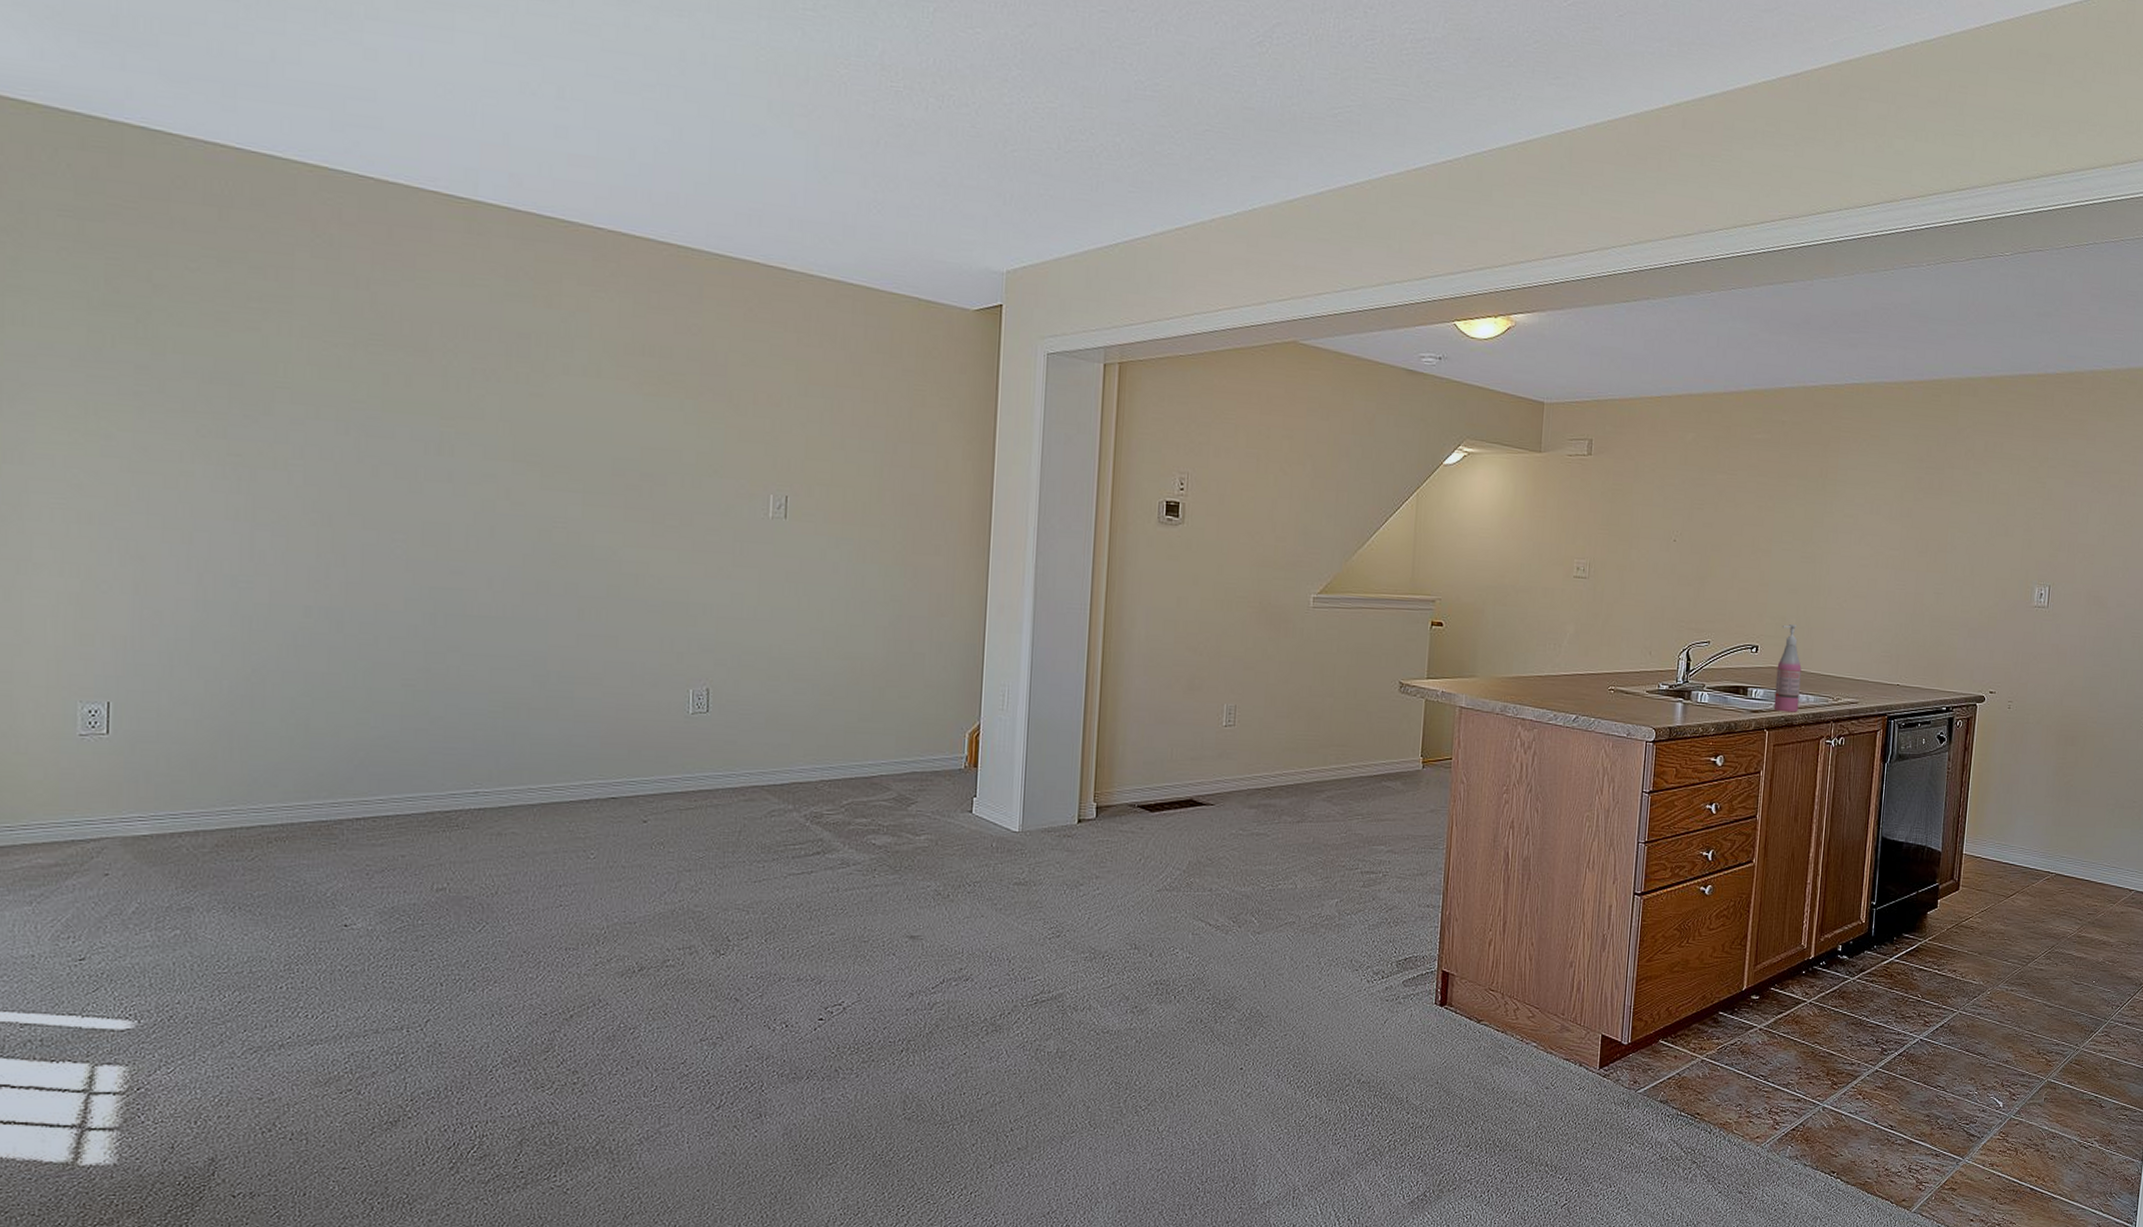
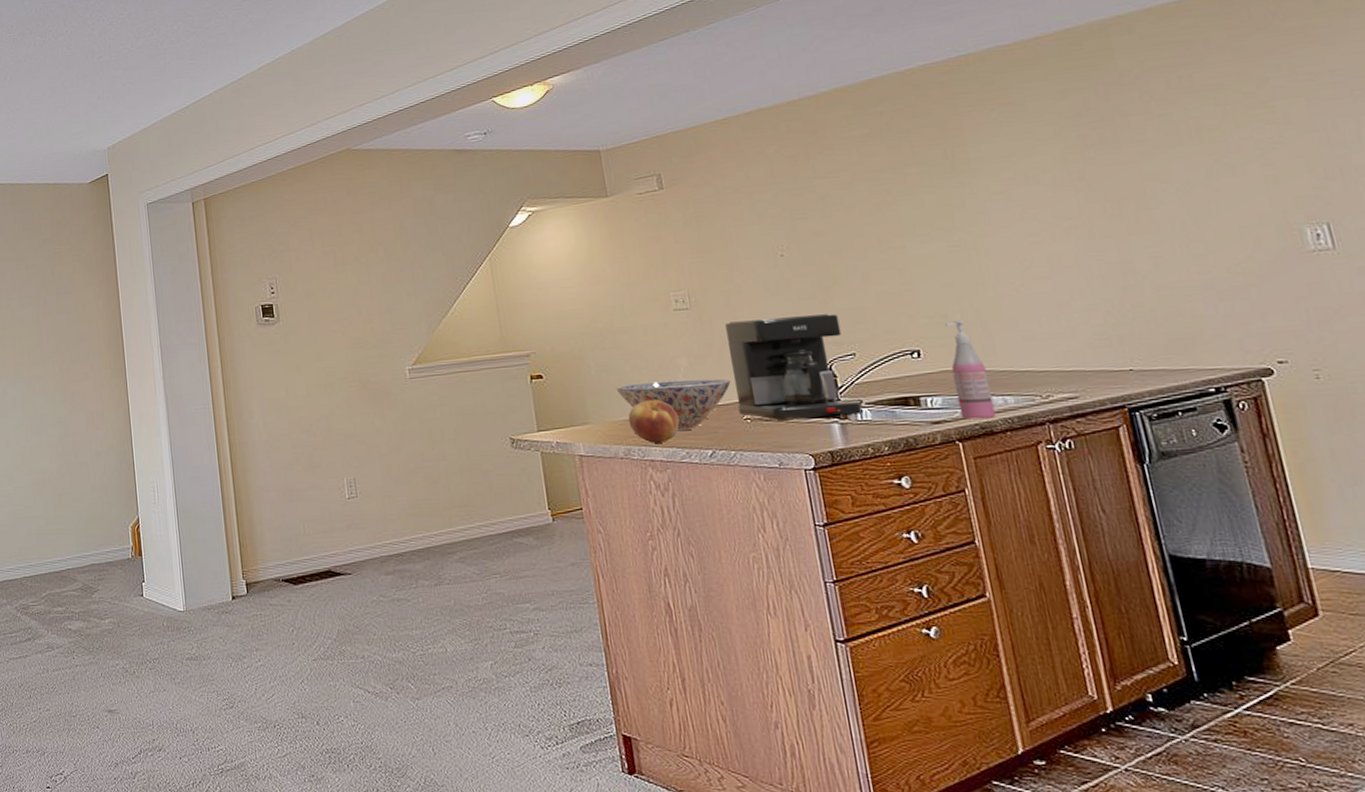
bowl: none [1506,643,1606,695] -> present [615,378,731,432]
fruit: none [1511,660,1555,703] -> present [628,399,680,443]
coffee maker: none [1606,596,1705,698] -> present [725,314,863,421]

